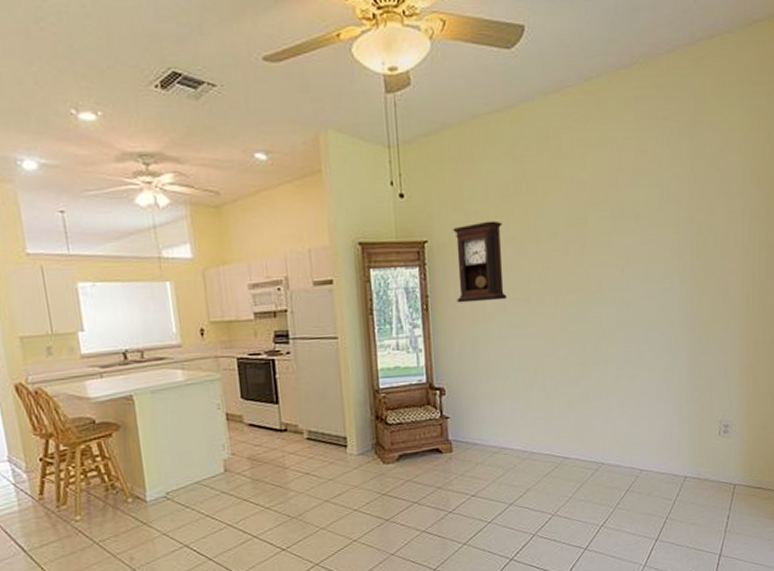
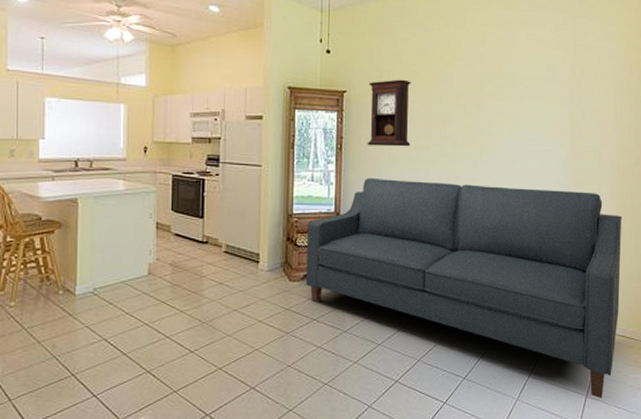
sofa: none [397,332,754,557] -> present [306,177,622,399]

